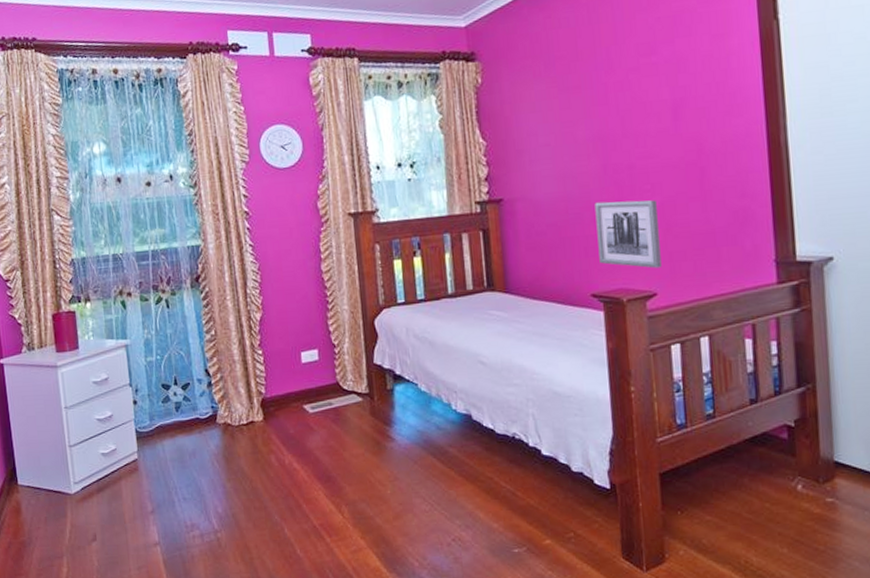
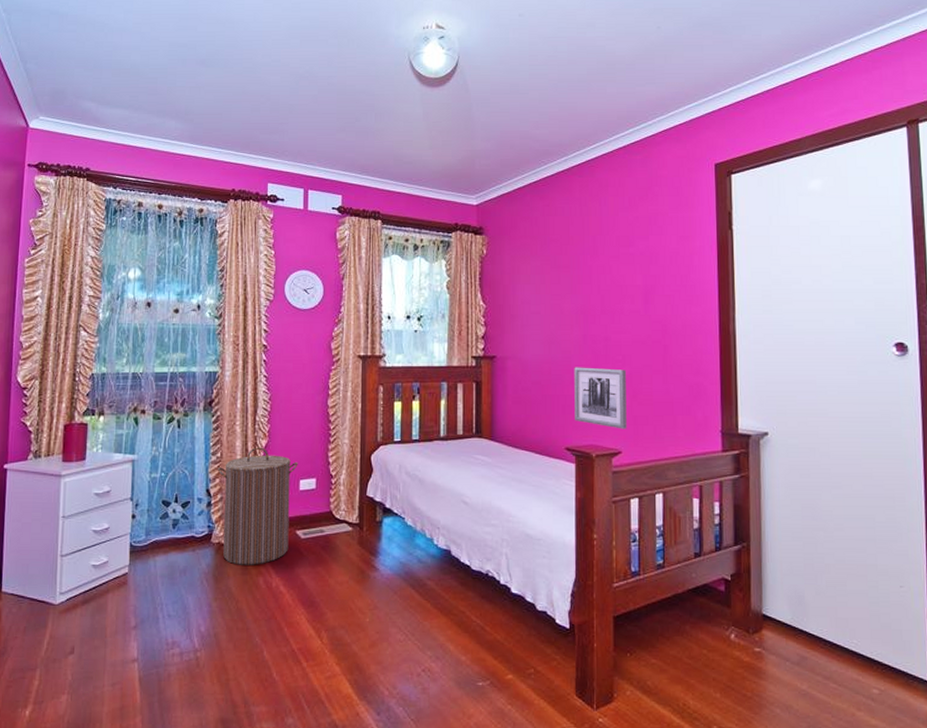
laundry hamper: none [213,321,298,444] -> present [217,447,298,565]

